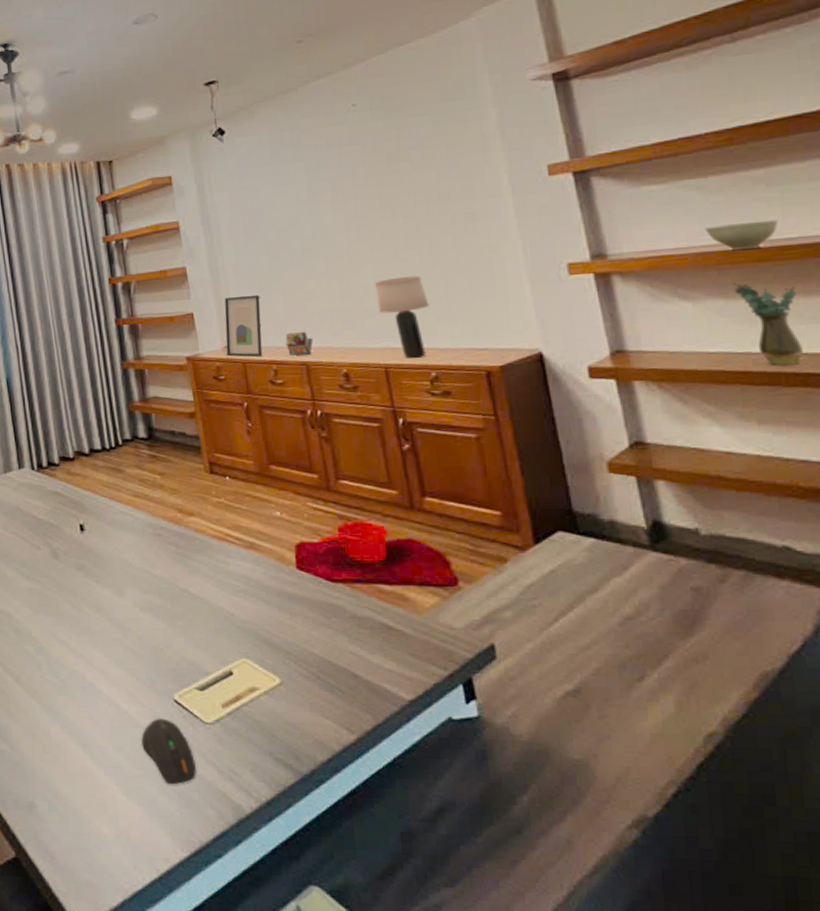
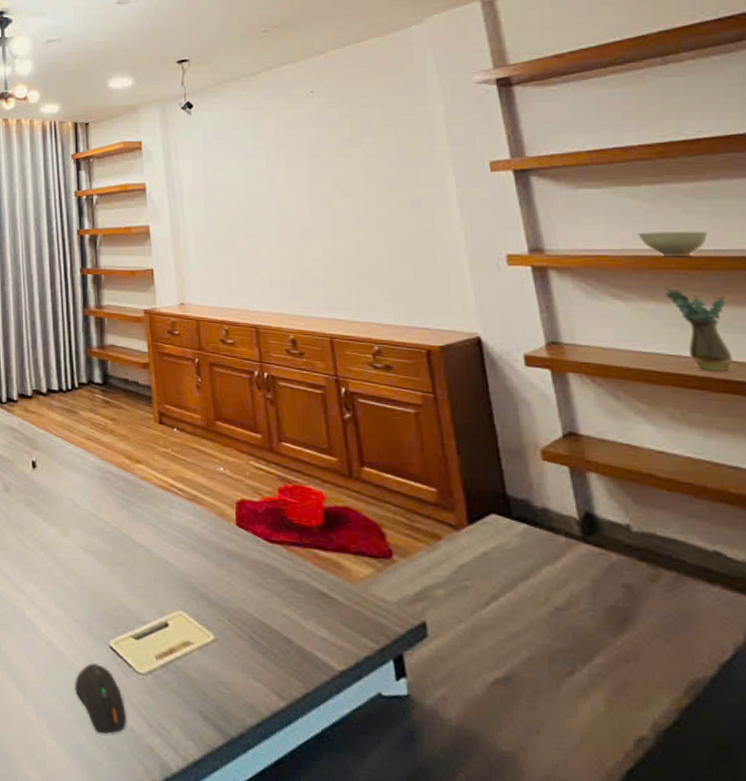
picture frame: present [224,294,263,357] -> none [182,257,217,316]
decorative box: present [285,331,314,356] -> none [237,295,264,318]
table lamp: present [373,275,429,358] -> none [323,253,375,331]

